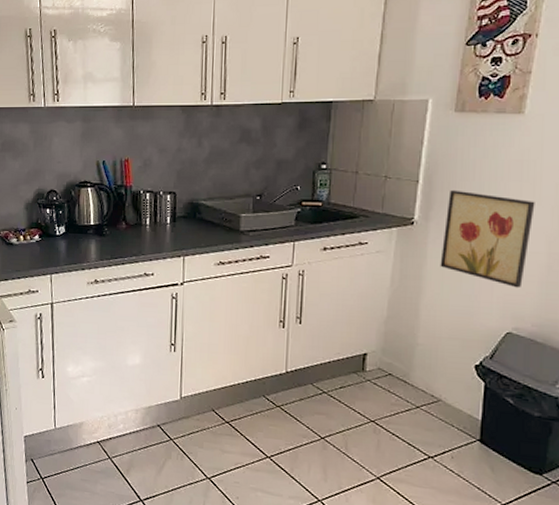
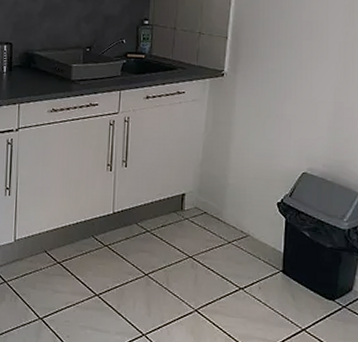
wall art: present [440,189,535,288] -> none [246,45,323,133]

